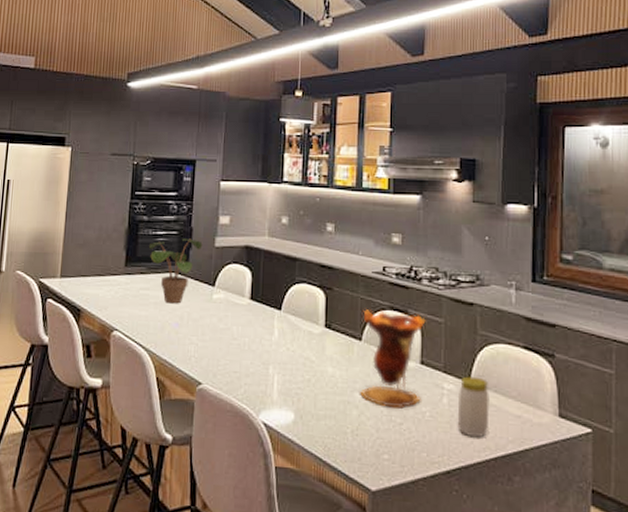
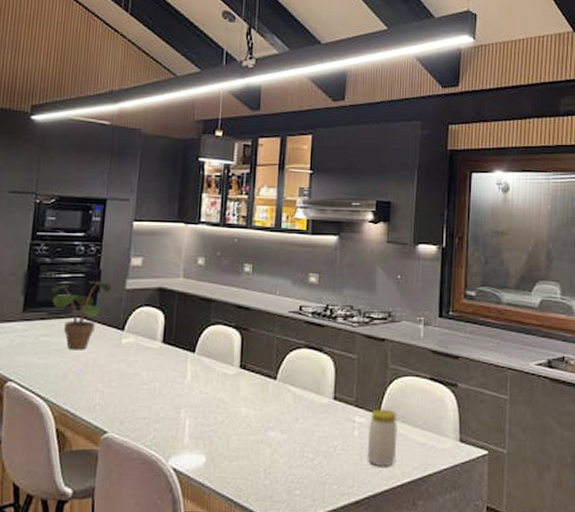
vase: present [359,309,426,409] -> none [272,349,340,444]

